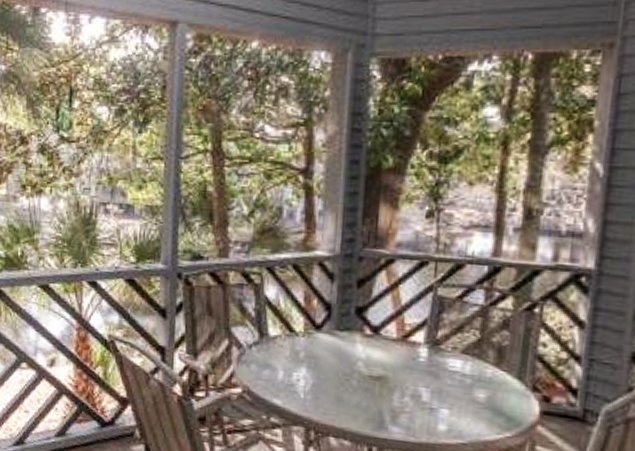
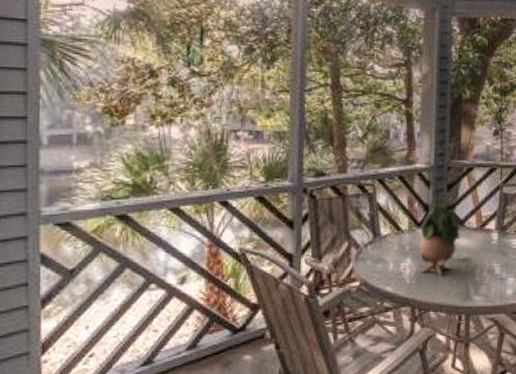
potted plant: none [318,294,376,396] -> present [419,196,462,277]

